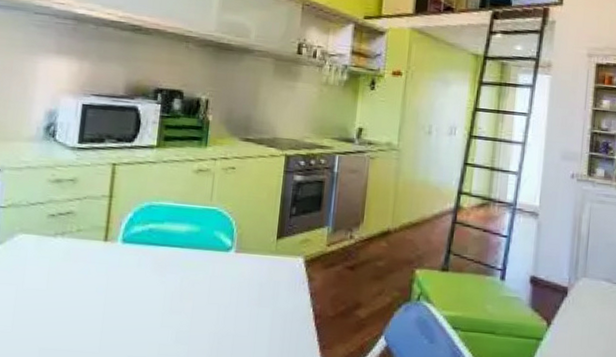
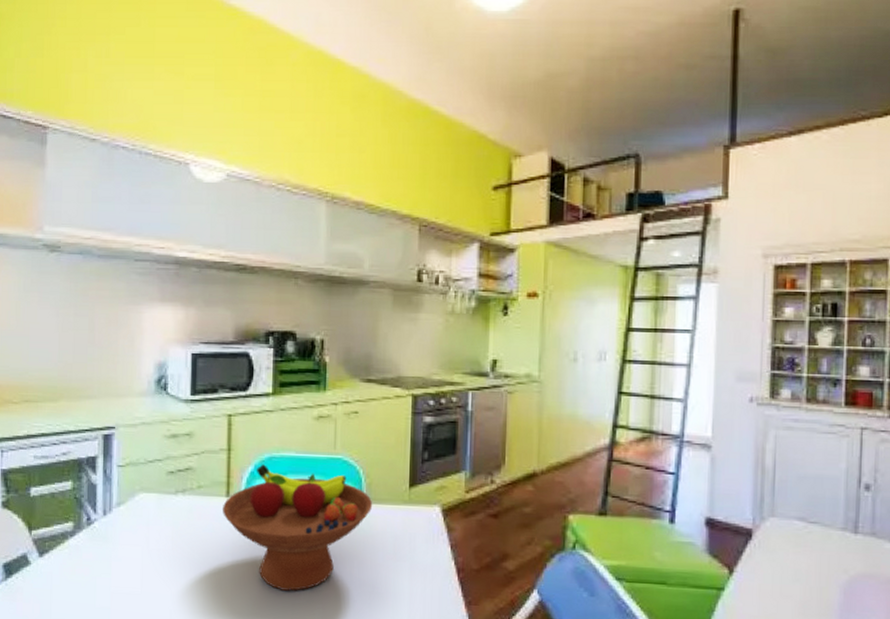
fruit bowl: none [99,212,243,333] -> present [222,464,373,591]

